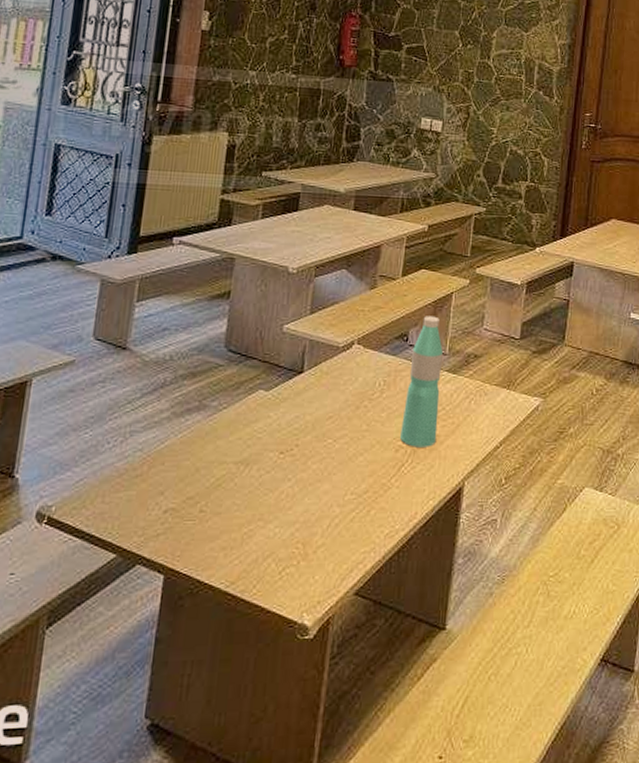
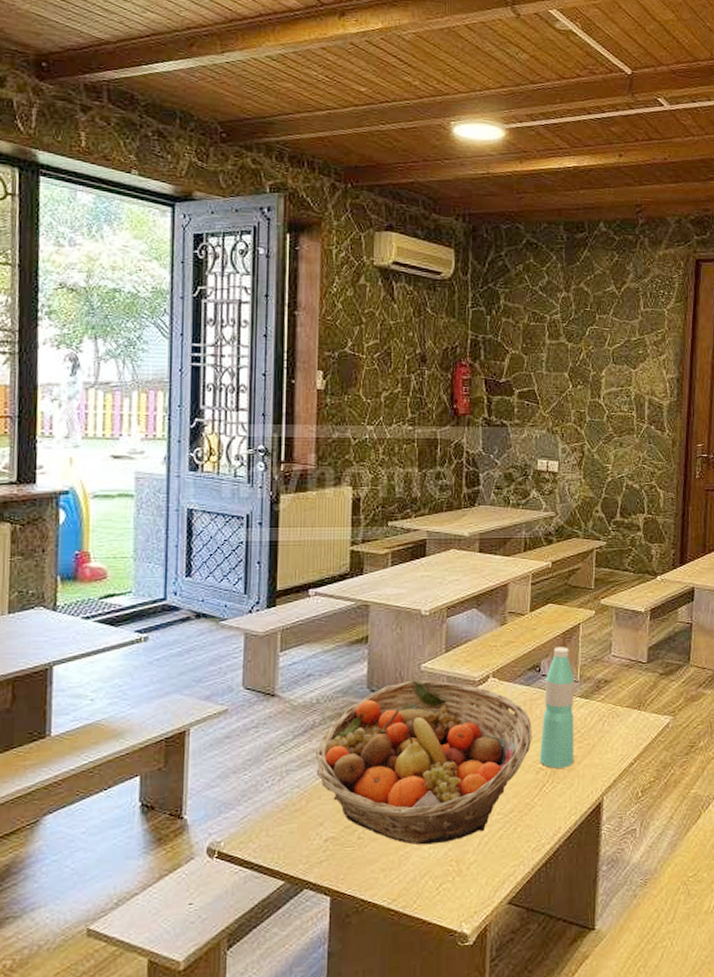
fruit basket: none [161,341,395,523] -> present [315,680,532,845]

